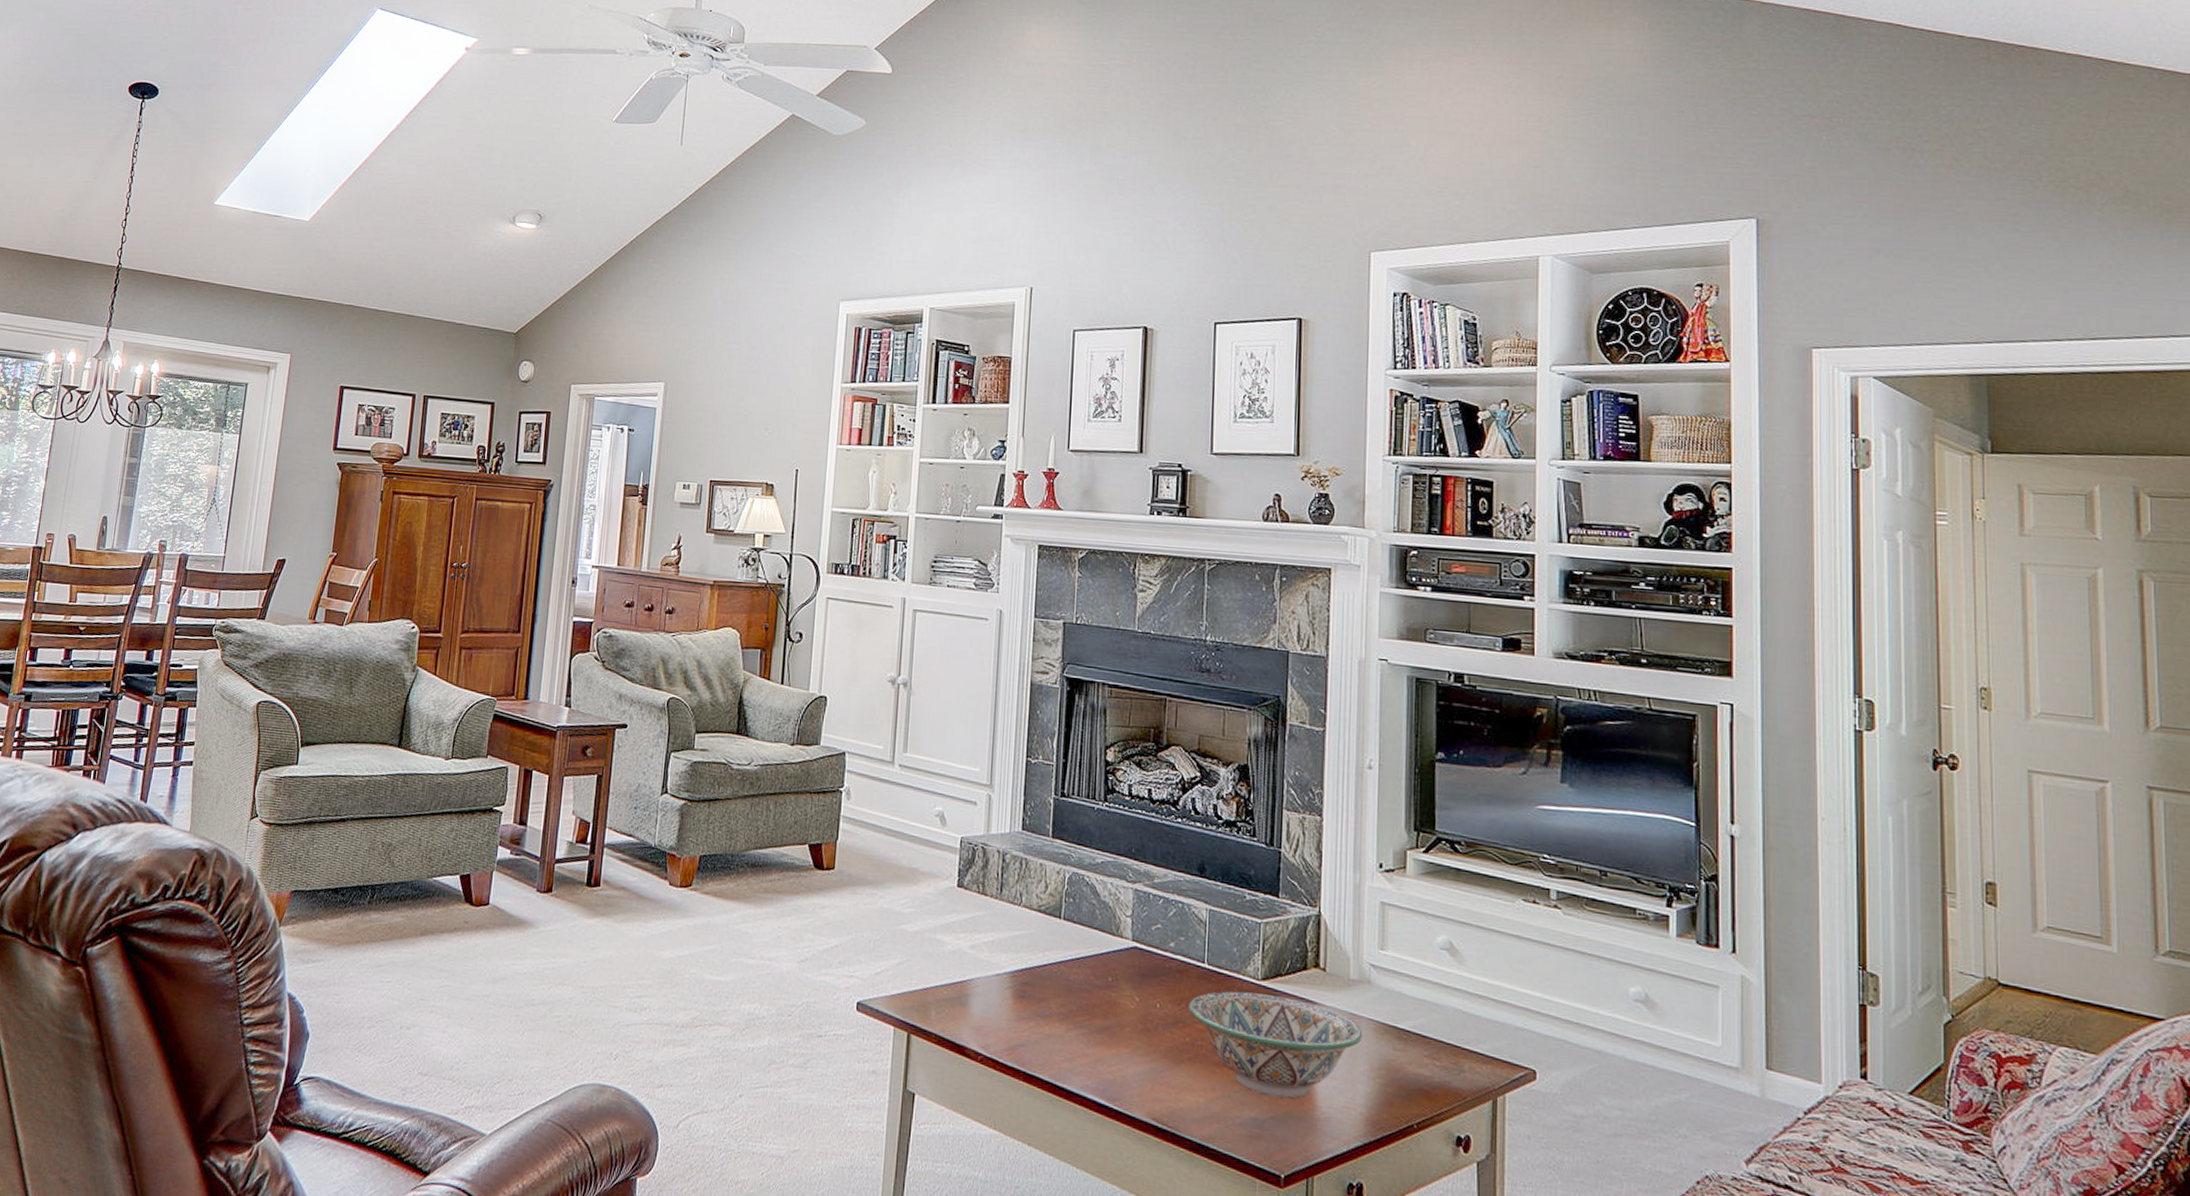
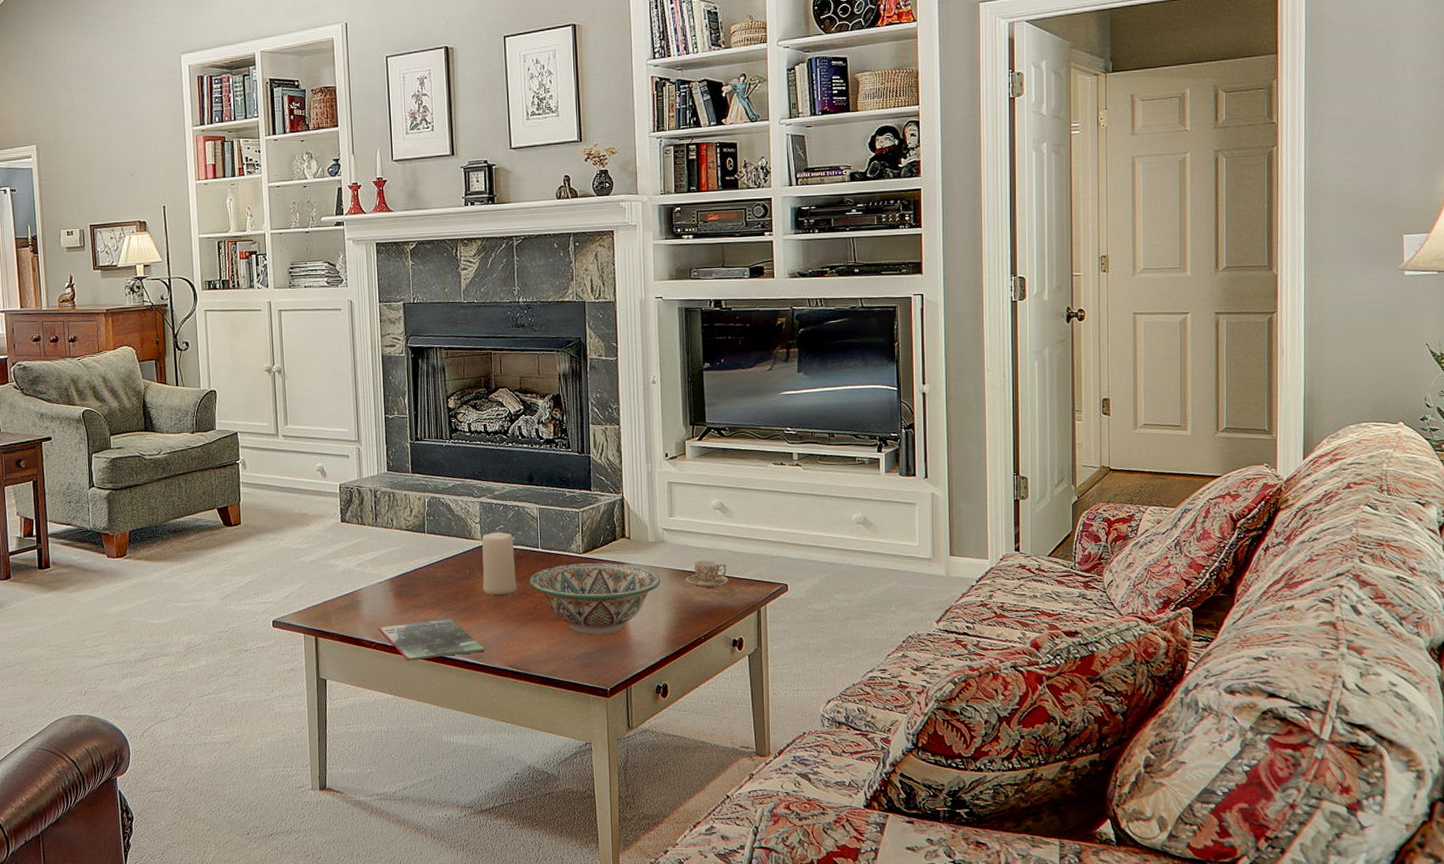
magazine: none [988,1034,1122,1093] -> present [378,619,485,661]
candle: none [1128,931,1173,1020] -> present [482,532,517,596]
teacup: none [1396,1016,1455,1057] -> present [685,560,729,587]

